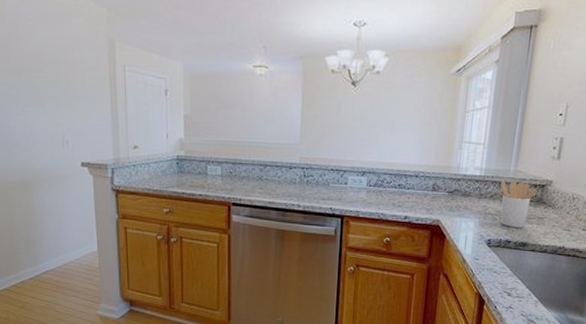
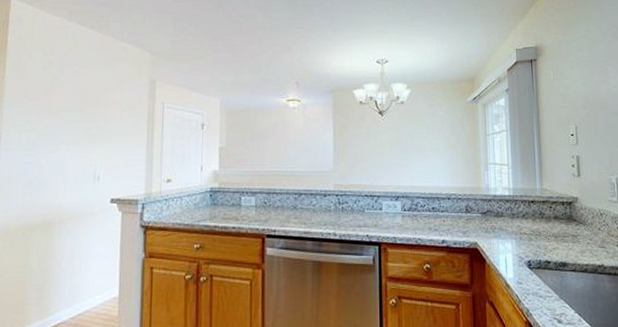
utensil holder: present [500,181,538,227] -> none [530,200,566,247]

